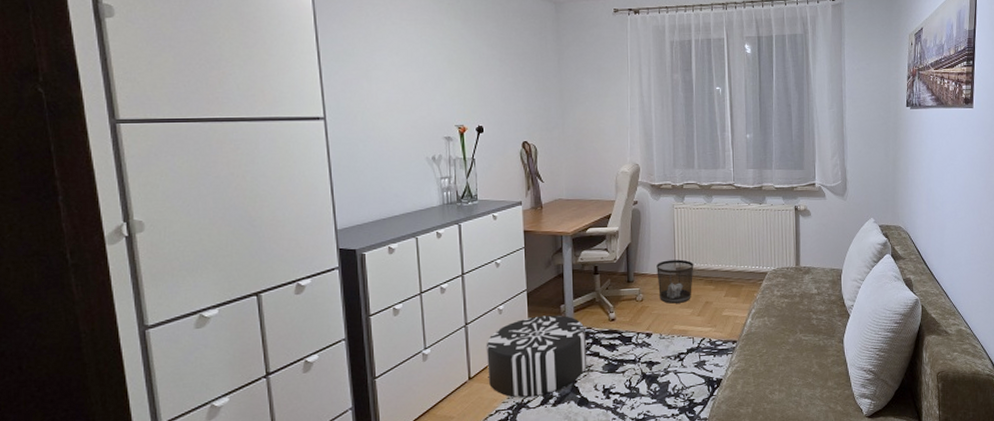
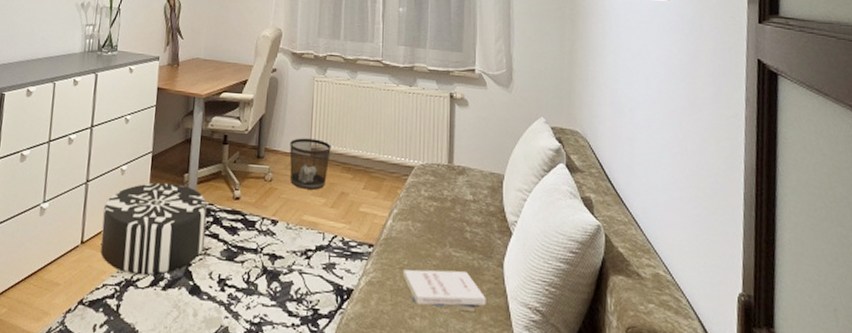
books: none [762,350,831,382] -> present [402,269,486,313]

